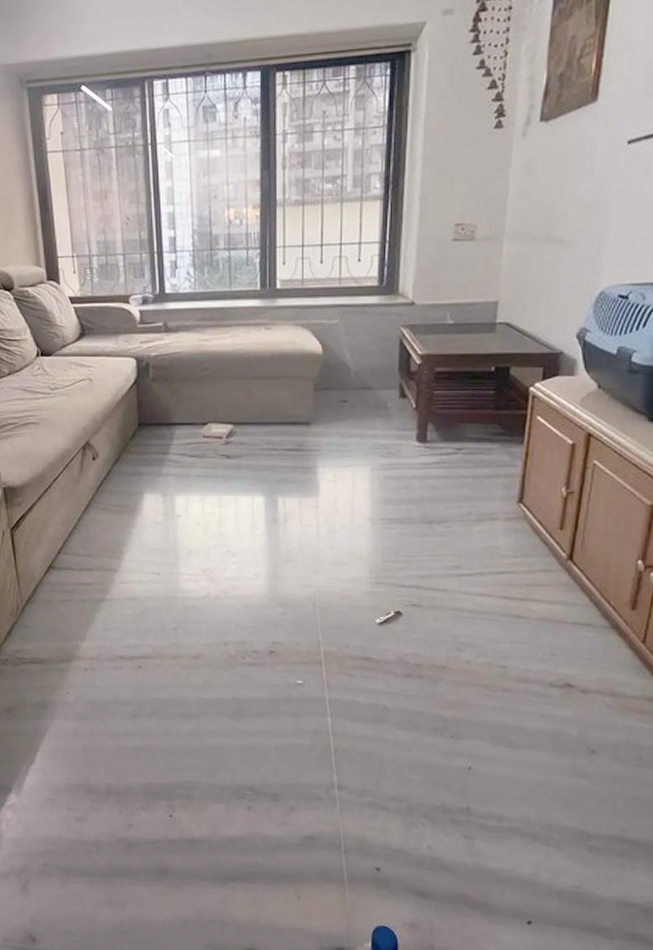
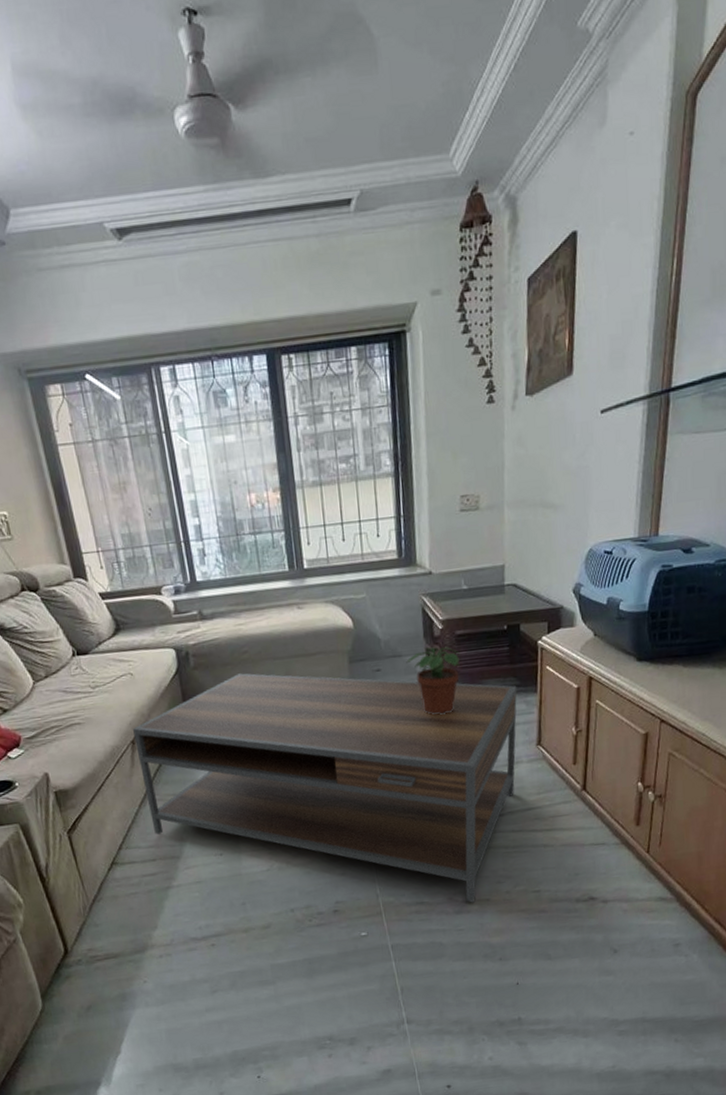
coffee table: none [86,390,500,668] -> present [133,673,517,903]
potted plant: none [376,383,438,456] -> present [406,647,460,715]

